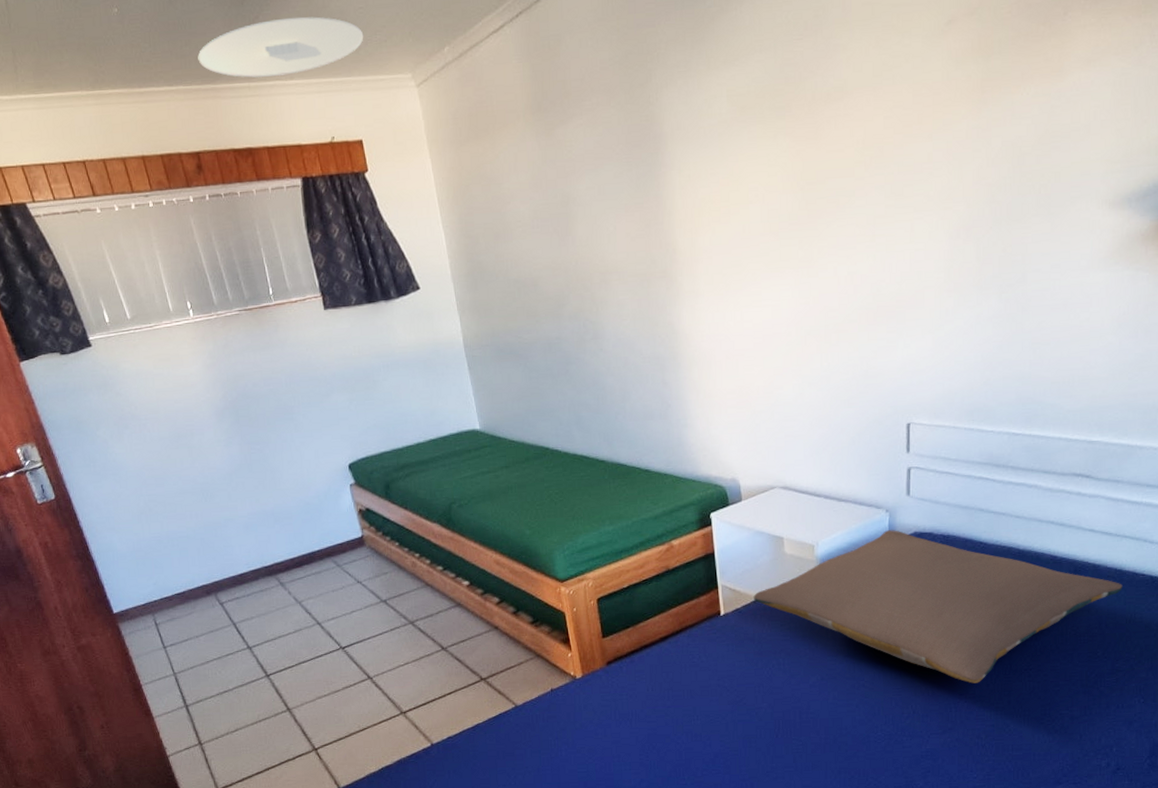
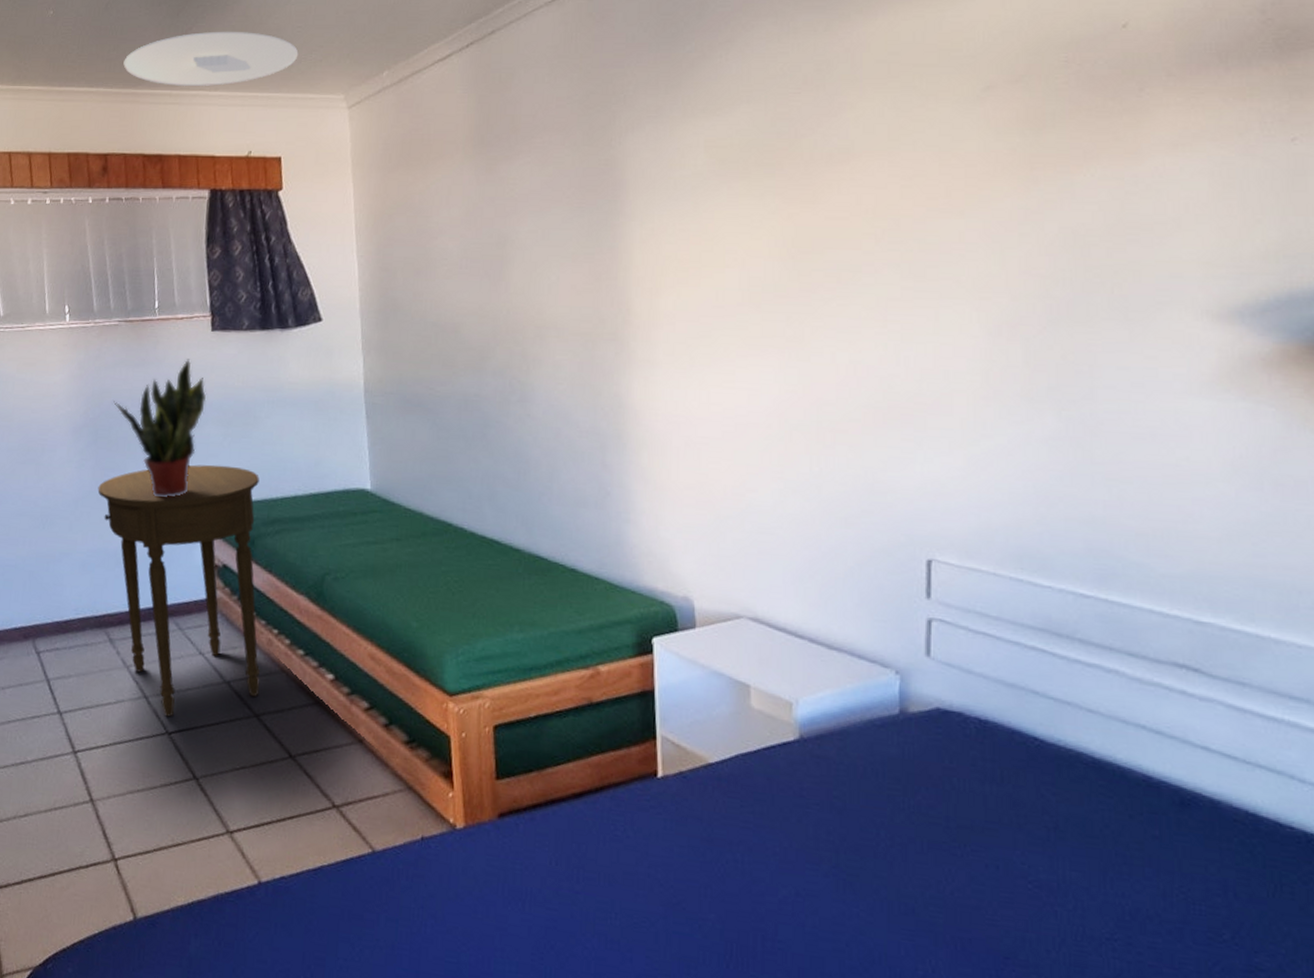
potted plant: none [247,337,330,460] -> present [113,359,207,497]
side table: none [247,425,411,636] -> present [97,464,260,717]
pillow: present [753,530,1123,684] -> none [704,699,1259,946]

